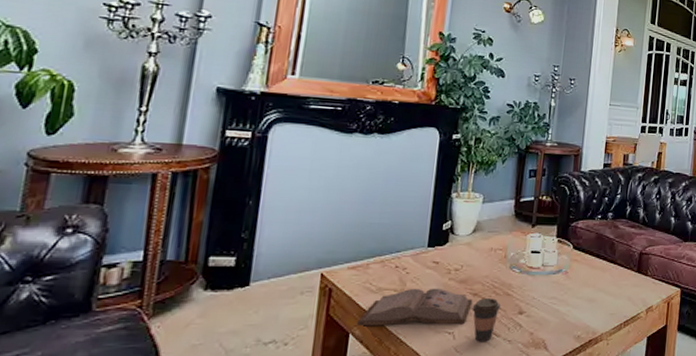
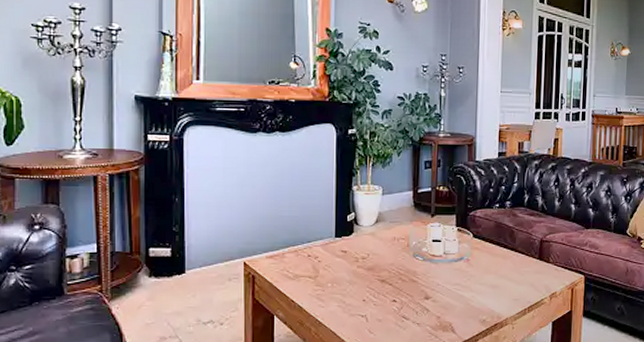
hardback book: present [357,288,473,327] -> none [280,275,381,309]
coffee cup: present [472,298,501,342] -> none [381,285,408,325]

